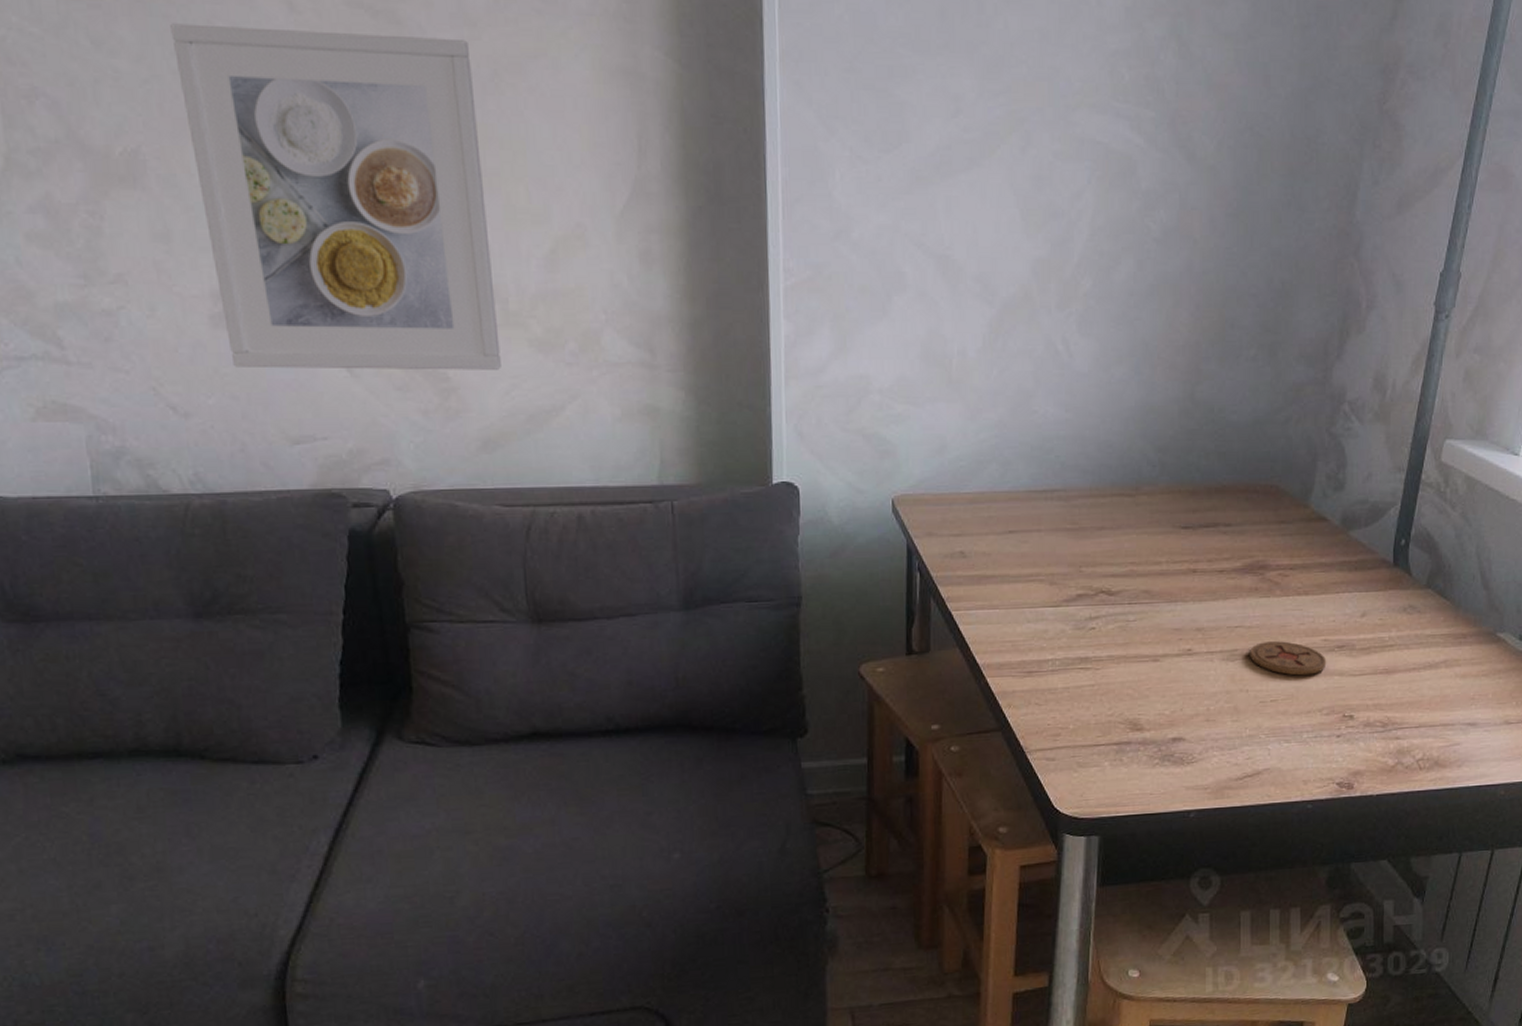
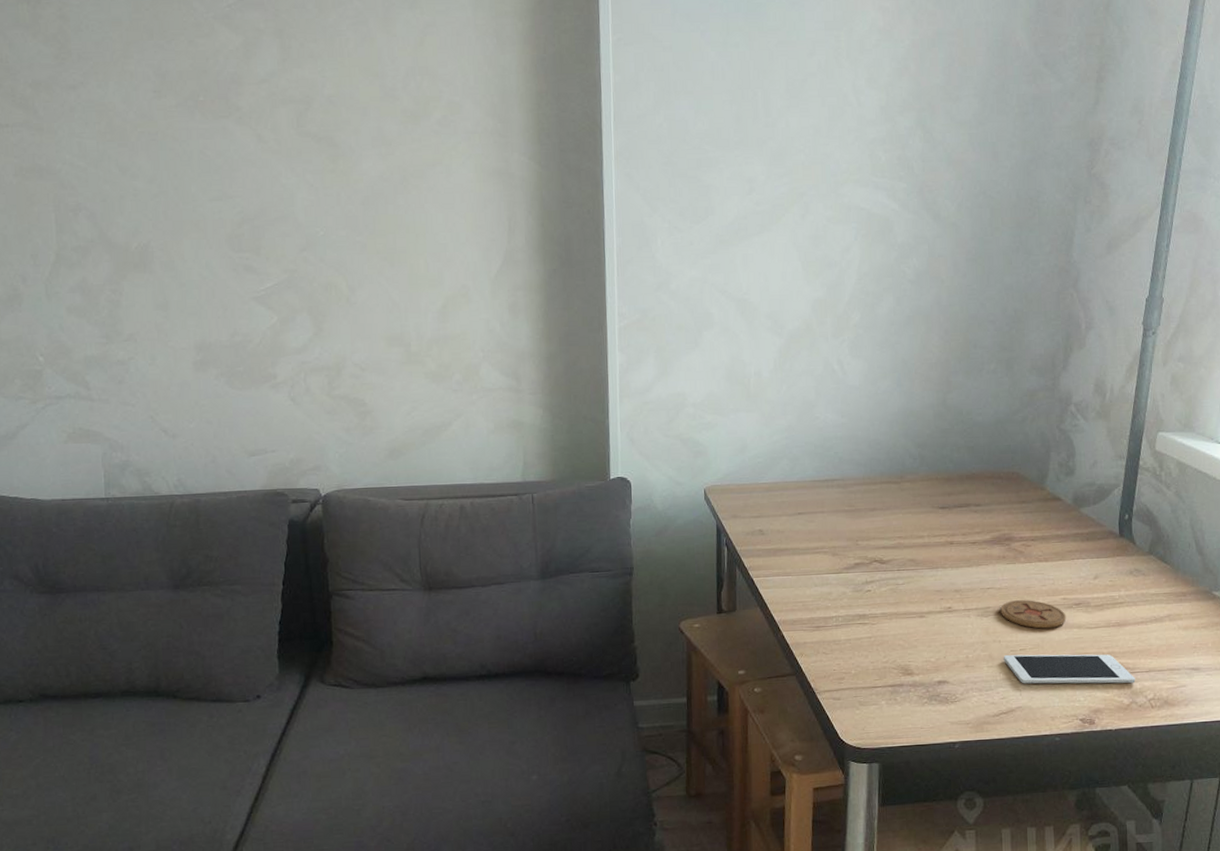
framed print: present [170,23,501,370] -> none [175,154,405,400]
cell phone: none [1251,706,1403,742] -> present [1004,654,1136,684]

